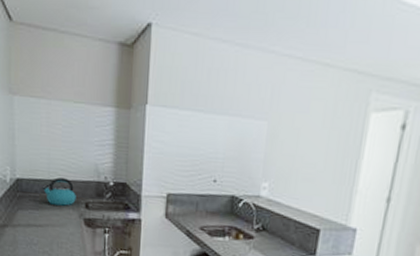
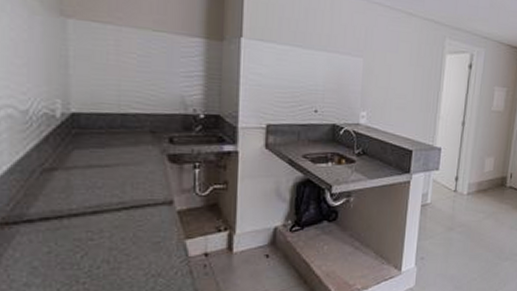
kettle: present [42,177,76,206] -> none [109,111,157,142]

